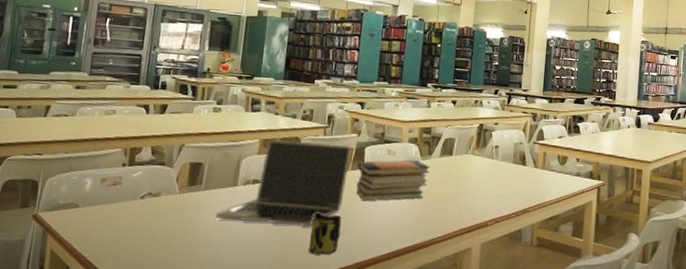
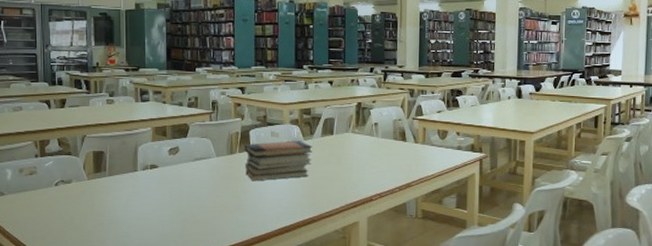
laptop: present [215,139,352,227] -> none [121,127,237,207]
mug: present [308,212,342,255] -> none [207,193,235,232]

